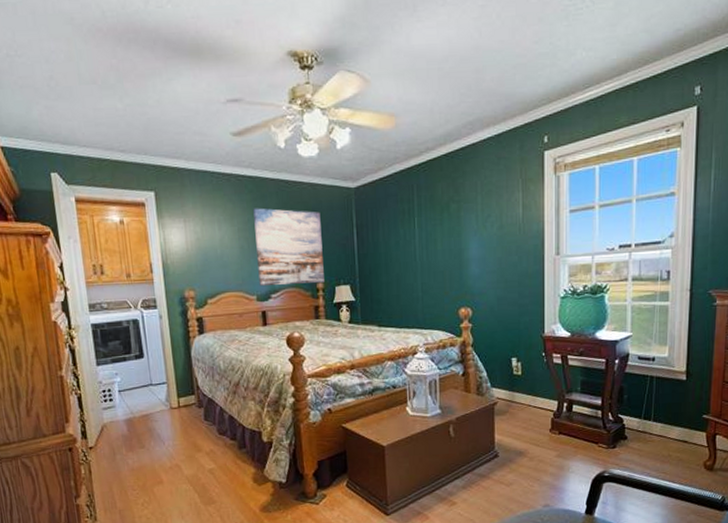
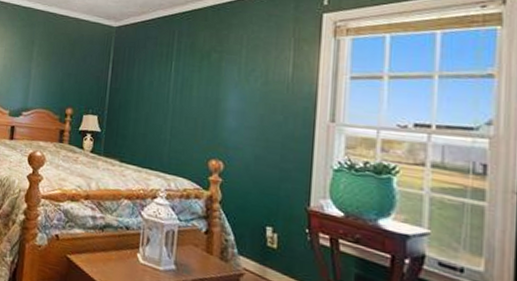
wall art: present [253,208,324,287] -> none [14,33,81,109]

